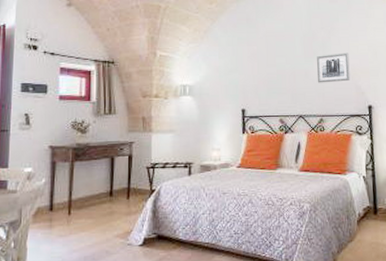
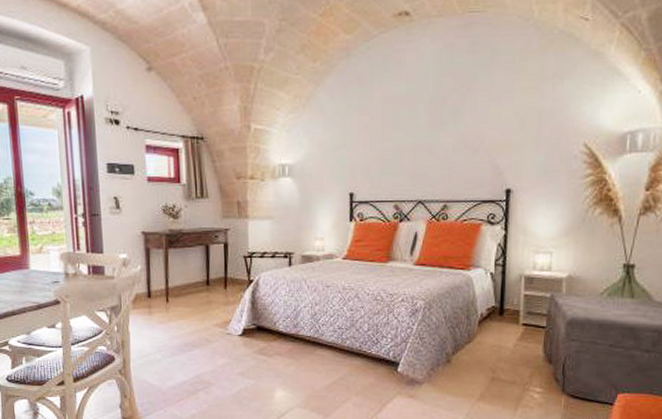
wall art: present [317,52,351,83] -> none [444,121,487,161]

